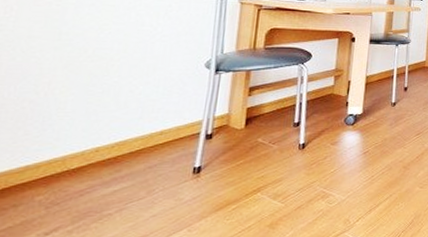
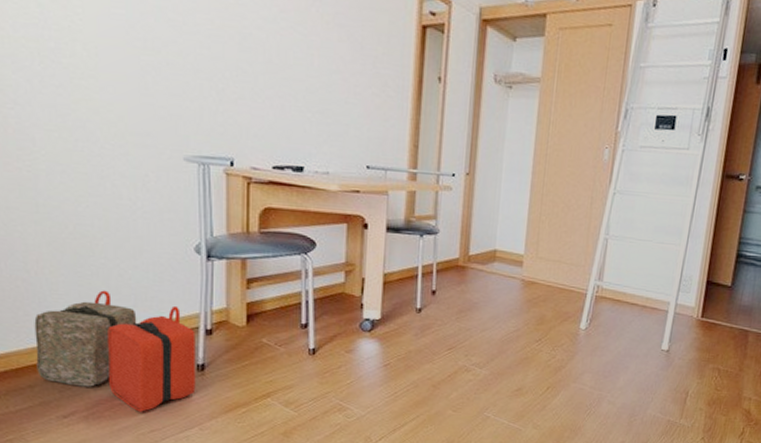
first aid kit: none [25,106,196,220] -> present [34,290,196,412]

